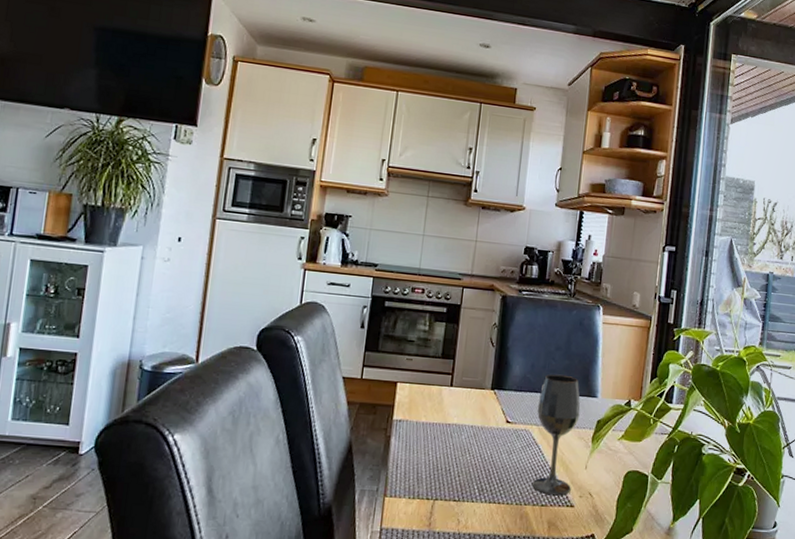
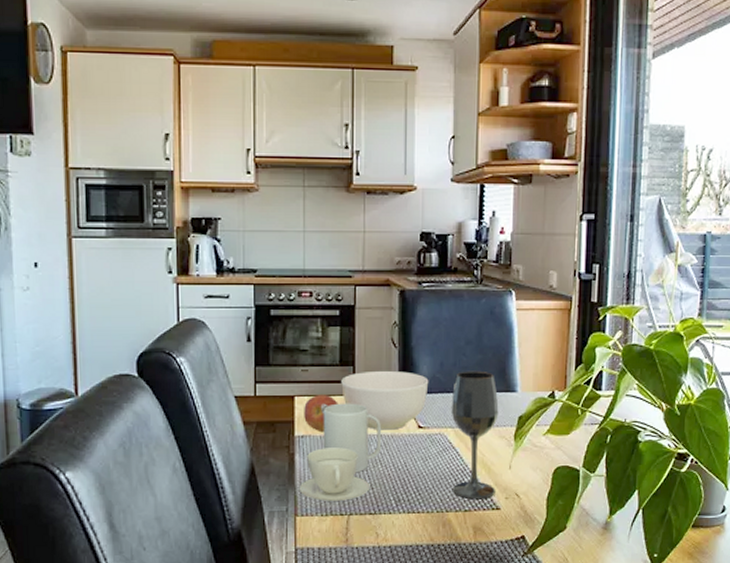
teacup: none [391,433,458,486] -> present [299,447,370,501]
fruit: none [403,383,437,419] -> present [304,395,338,433]
mug: none [418,392,473,460] -> present [323,403,382,473]
bowl: none [441,366,520,422] -> present [341,370,429,430]

